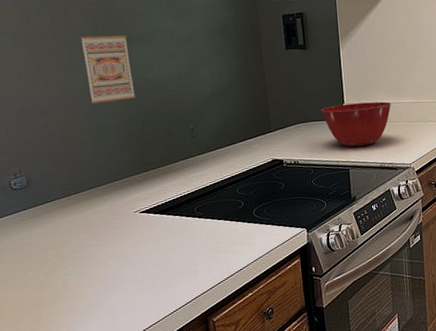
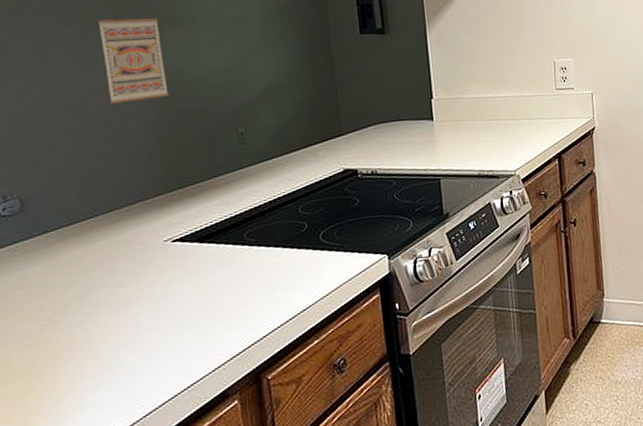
mixing bowl: present [320,101,392,147] -> none [404,95,491,152]

